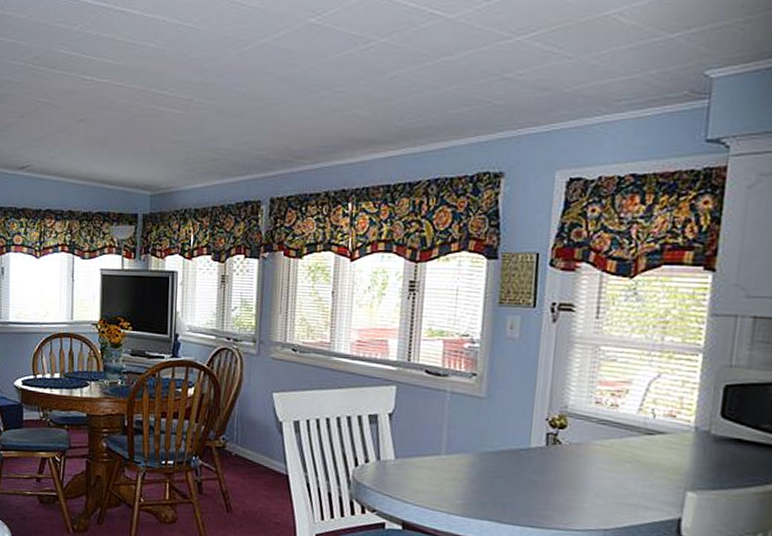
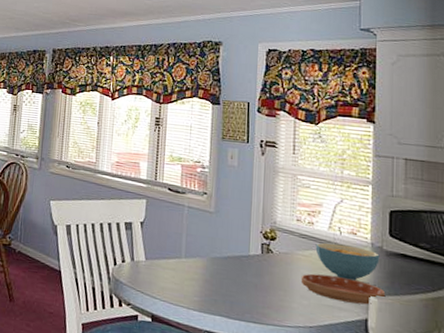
saucer: none [596,467,709,502] -> present [300,273,386,305]
cereal bowl: none [618,429,705,473] -> present [315,242,380,281]

